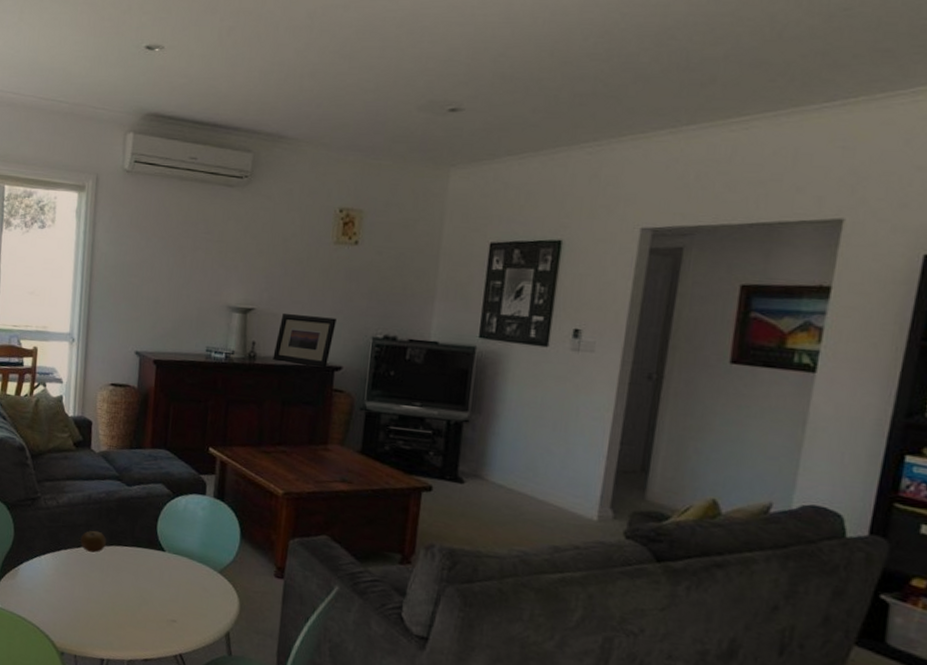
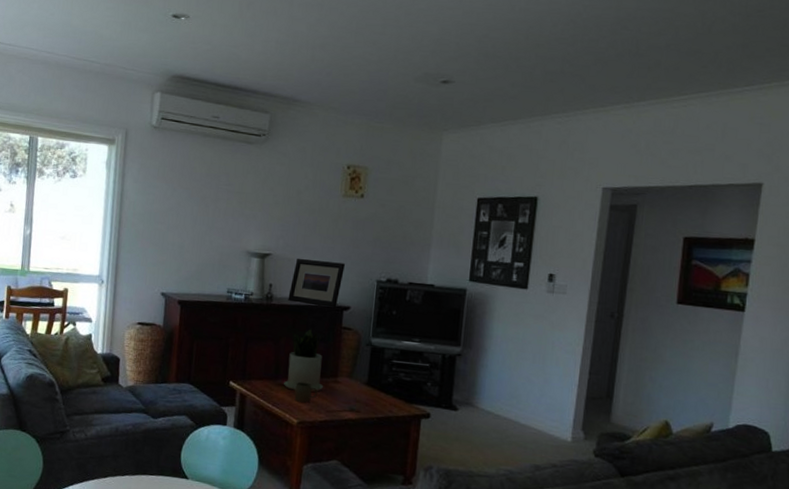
fruit: present [80,530,107,553] -> none [107,461,133,483]
planter: none [268,391,313,460] -> present [284,329,324,392]
mug: none [279,449,306,472] -> present [294,382,318,403]

